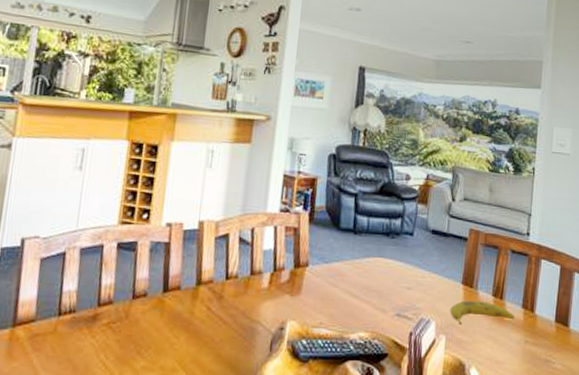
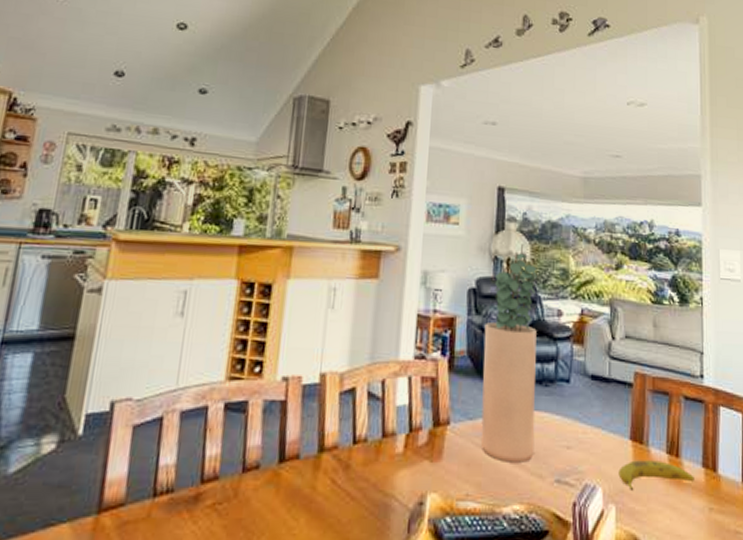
vase: none [334,117,391,299] -> present [480,244,537,463]

